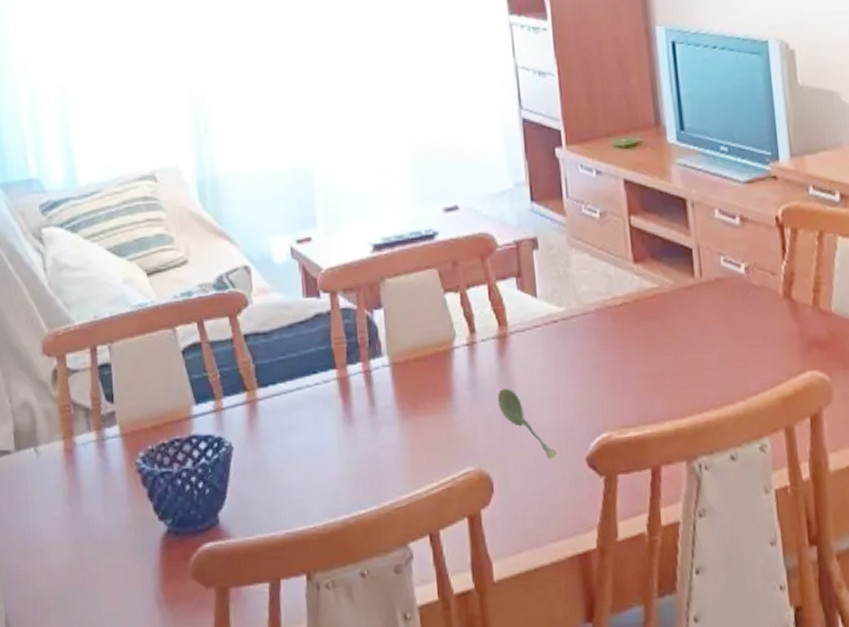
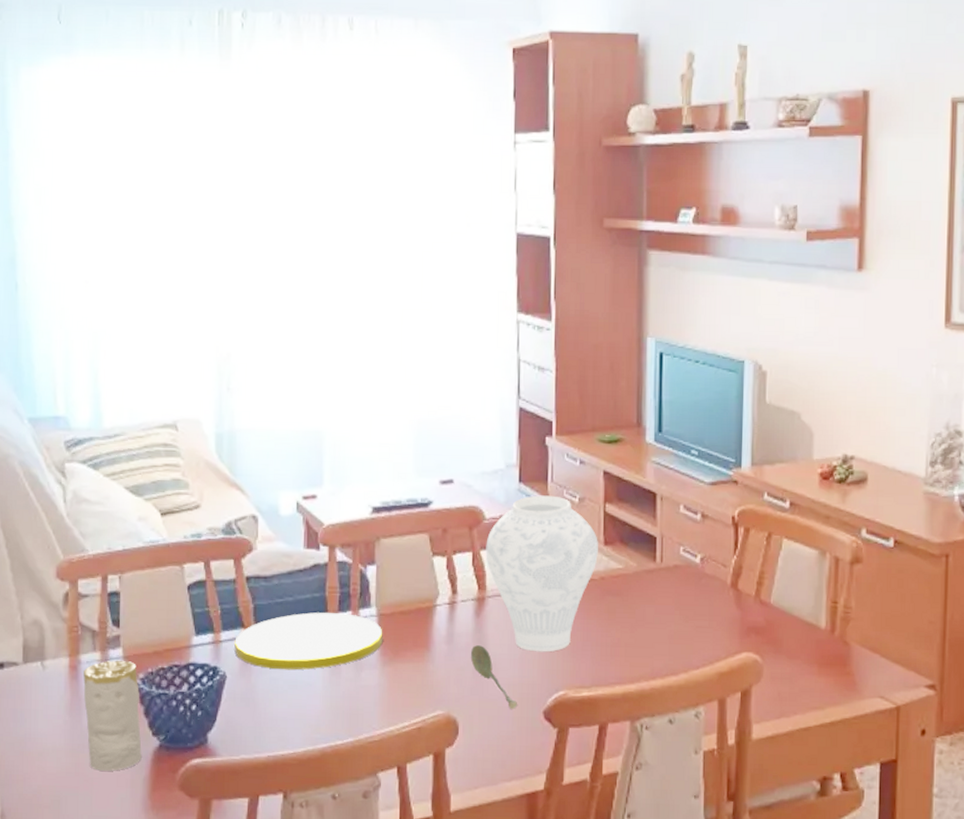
candle: none [80,438,150,564] -> present [83,660,142,771]
plate: none [238,365,399,435] -> present [234,612,383,670]
vase: none [501,213,629,391] -> present [486,495,598,652]

